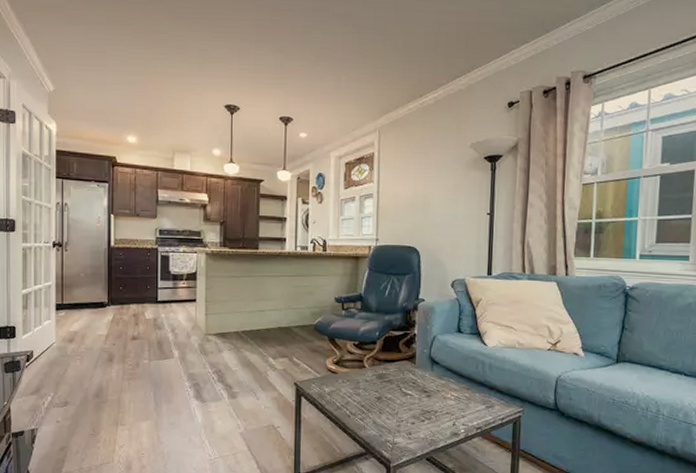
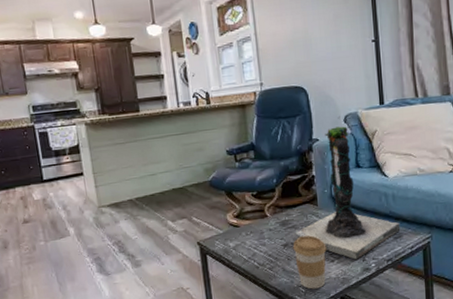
coffee cup: none [386,392,419,446] -> present [292,235,327,289]
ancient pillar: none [387,280,494,423] -> present [292,116,401,260]

